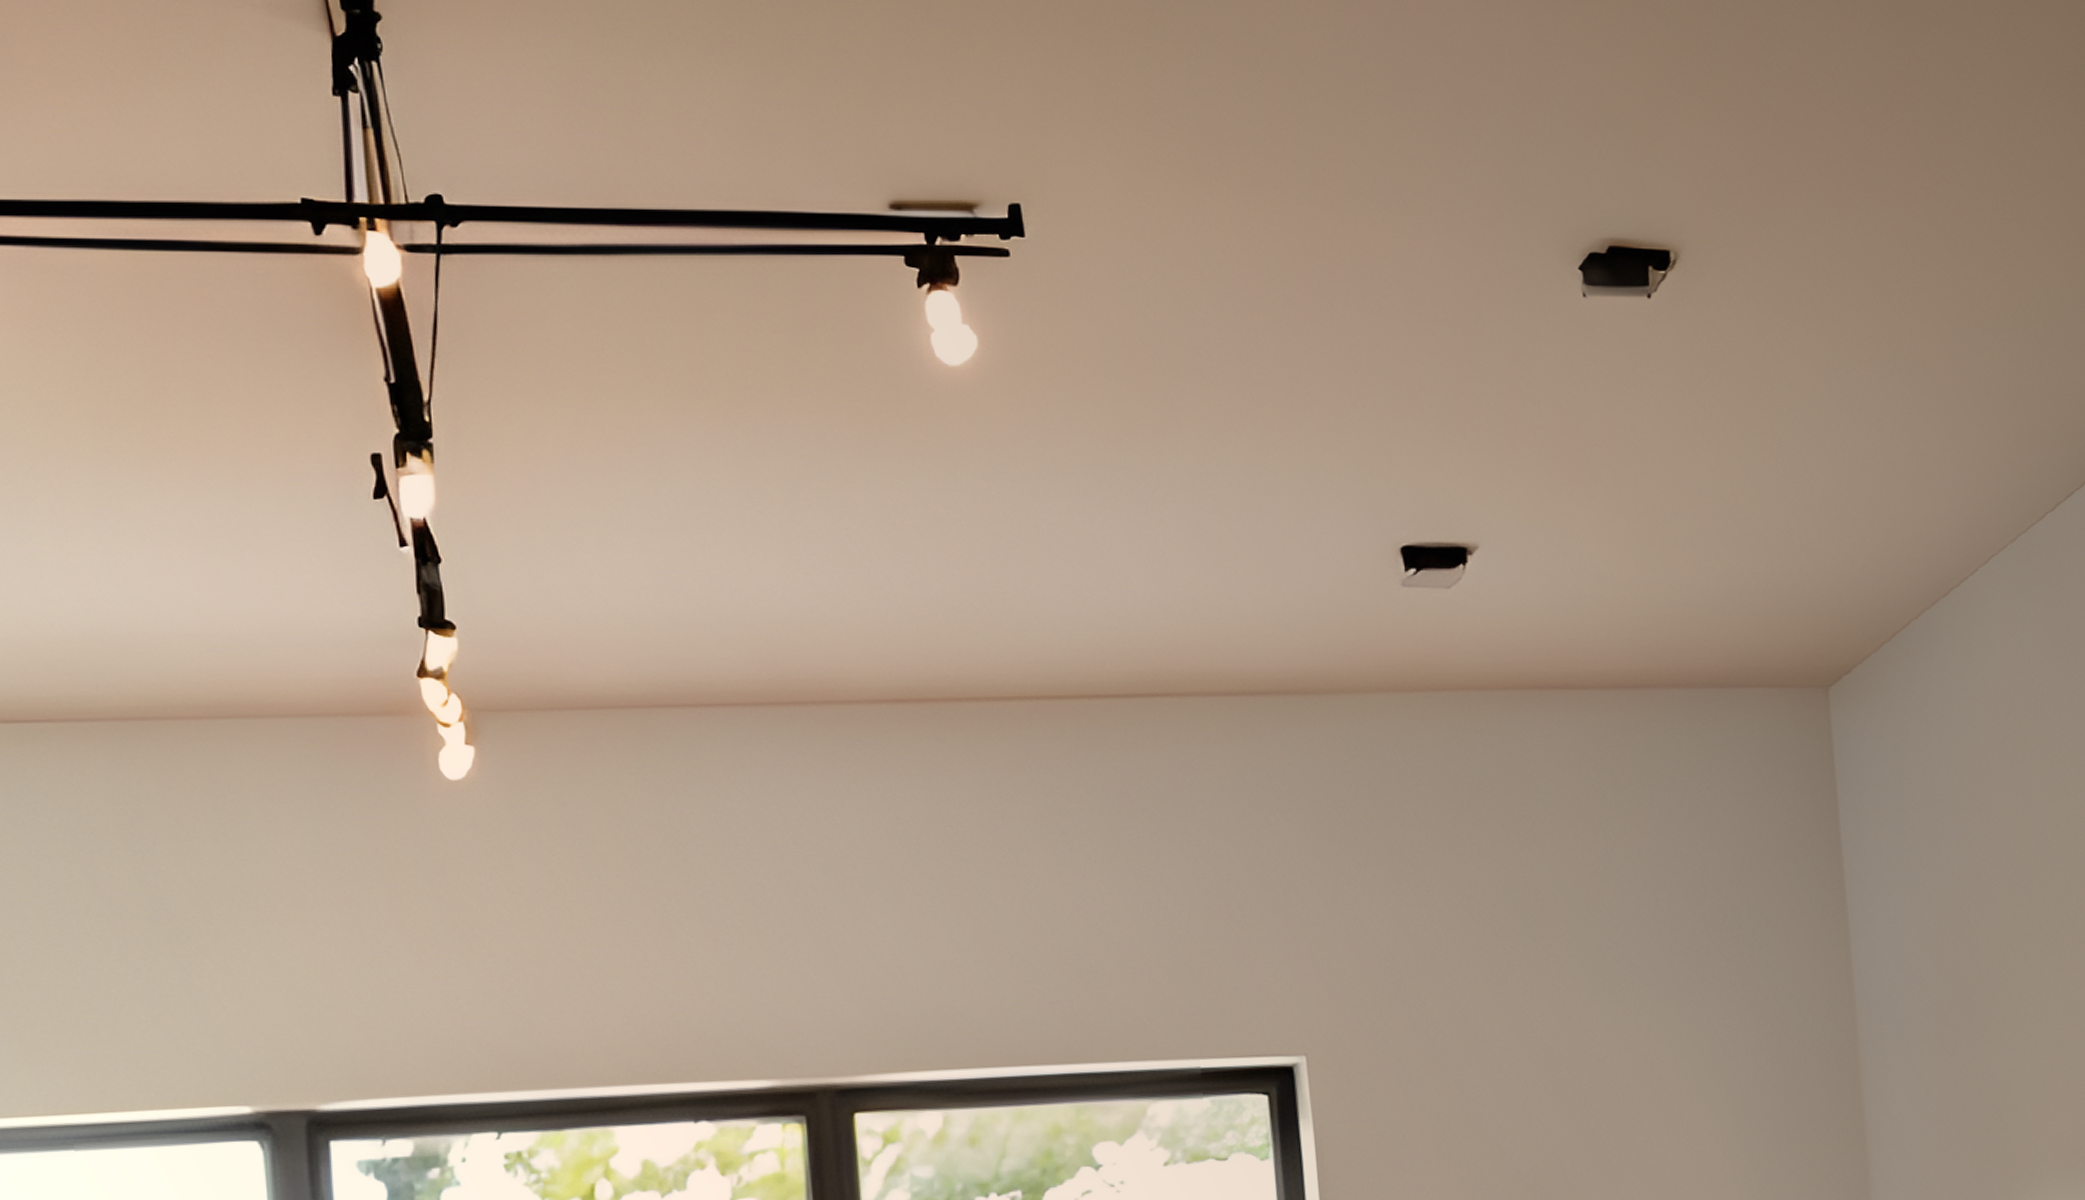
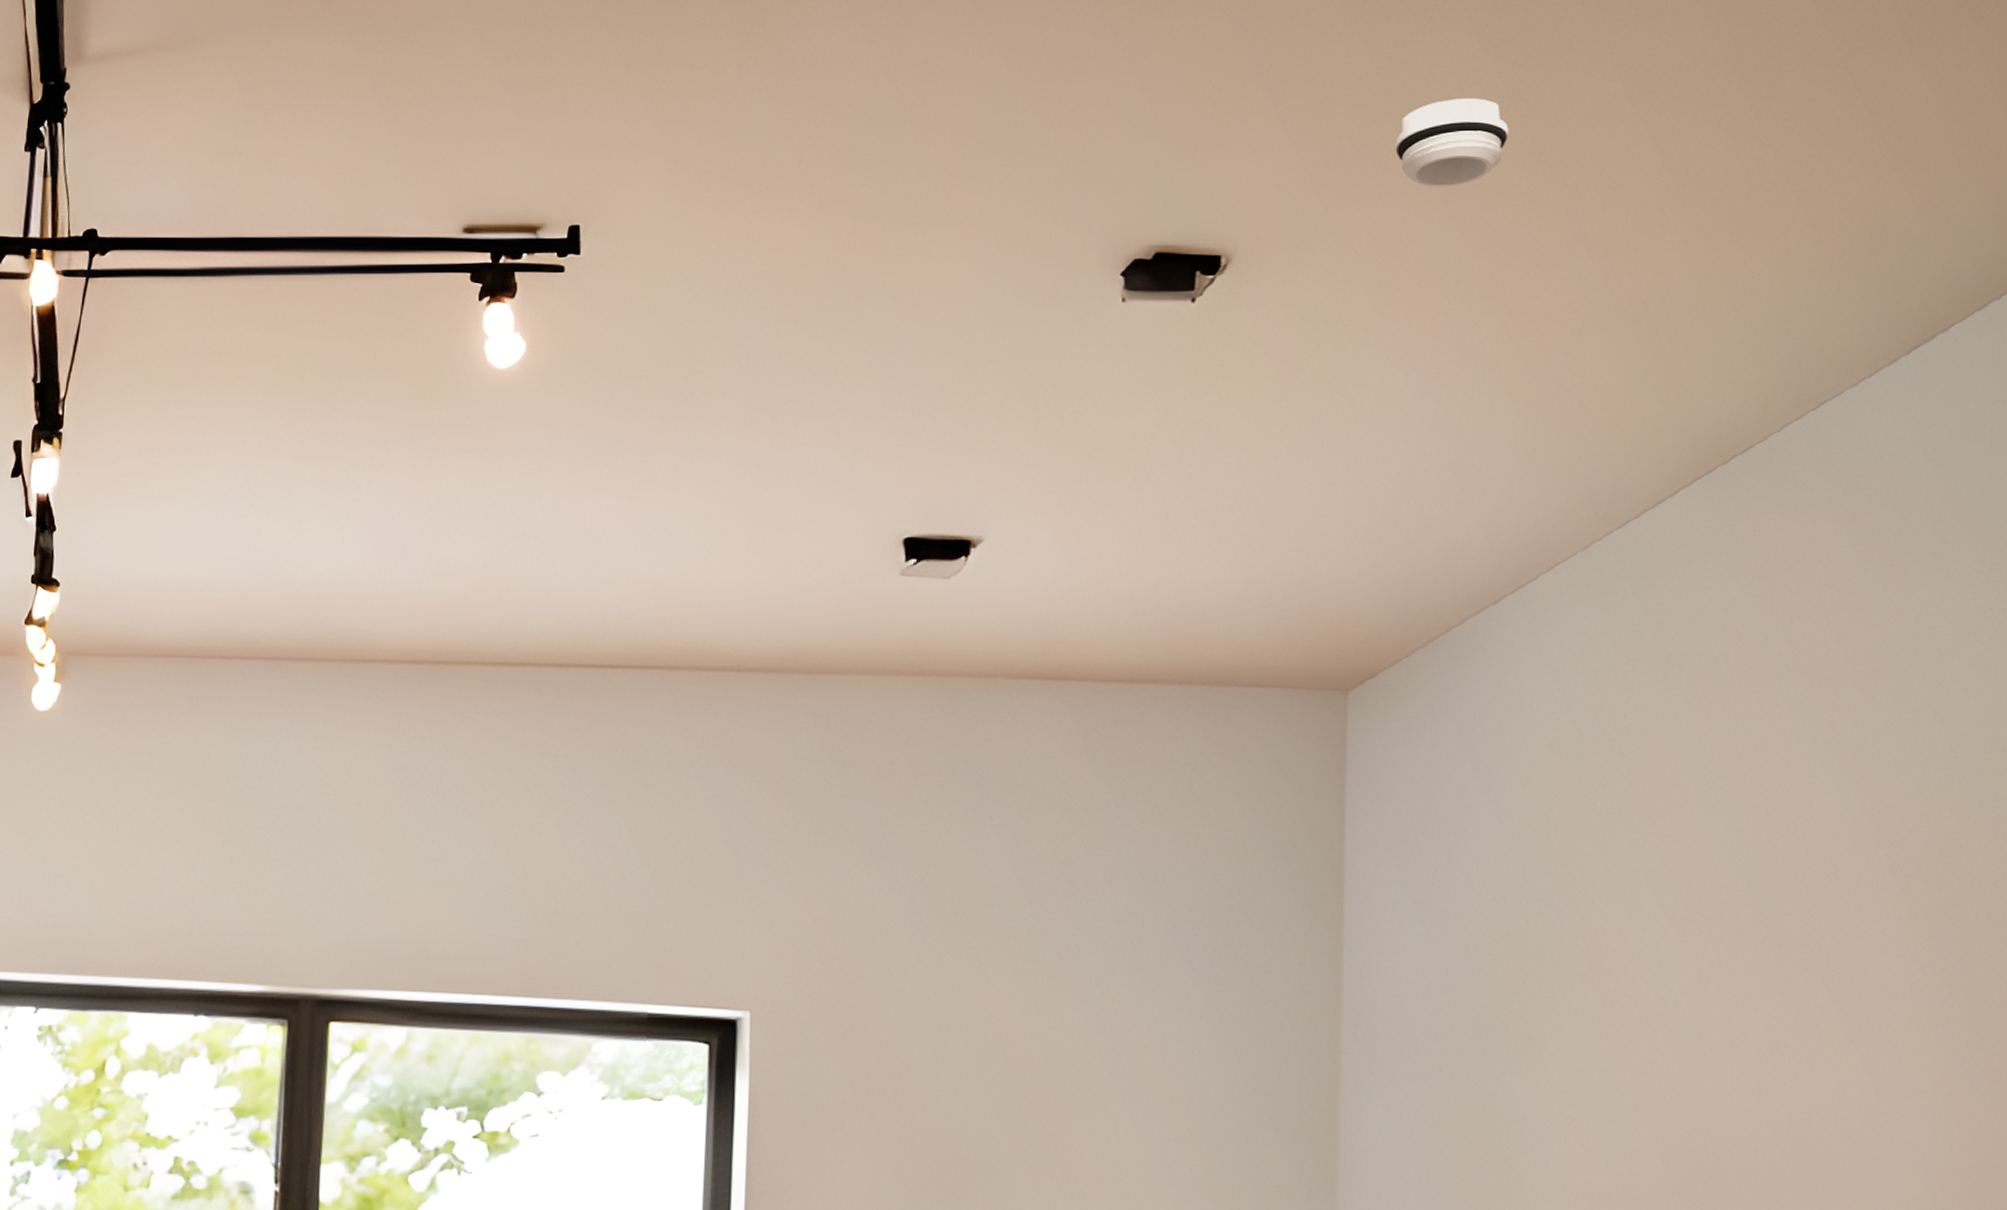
smoke detector: none [1813,97,1911,186] -> present [1395,98,1509,187]

